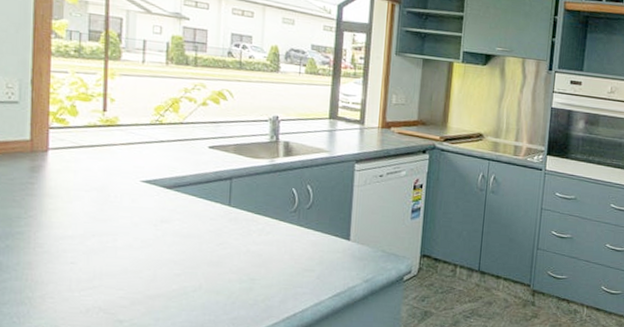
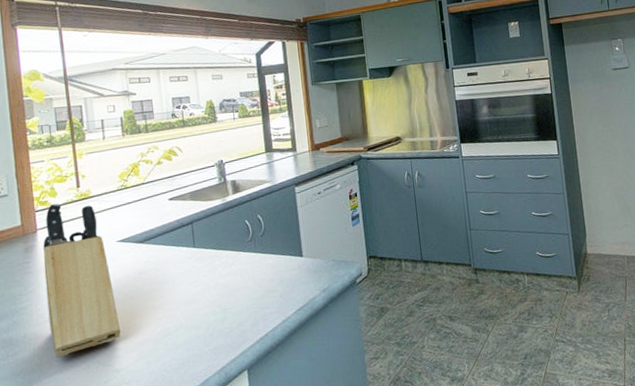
knife block: none [48,123,131,295] -> present [43,203,121,358]

